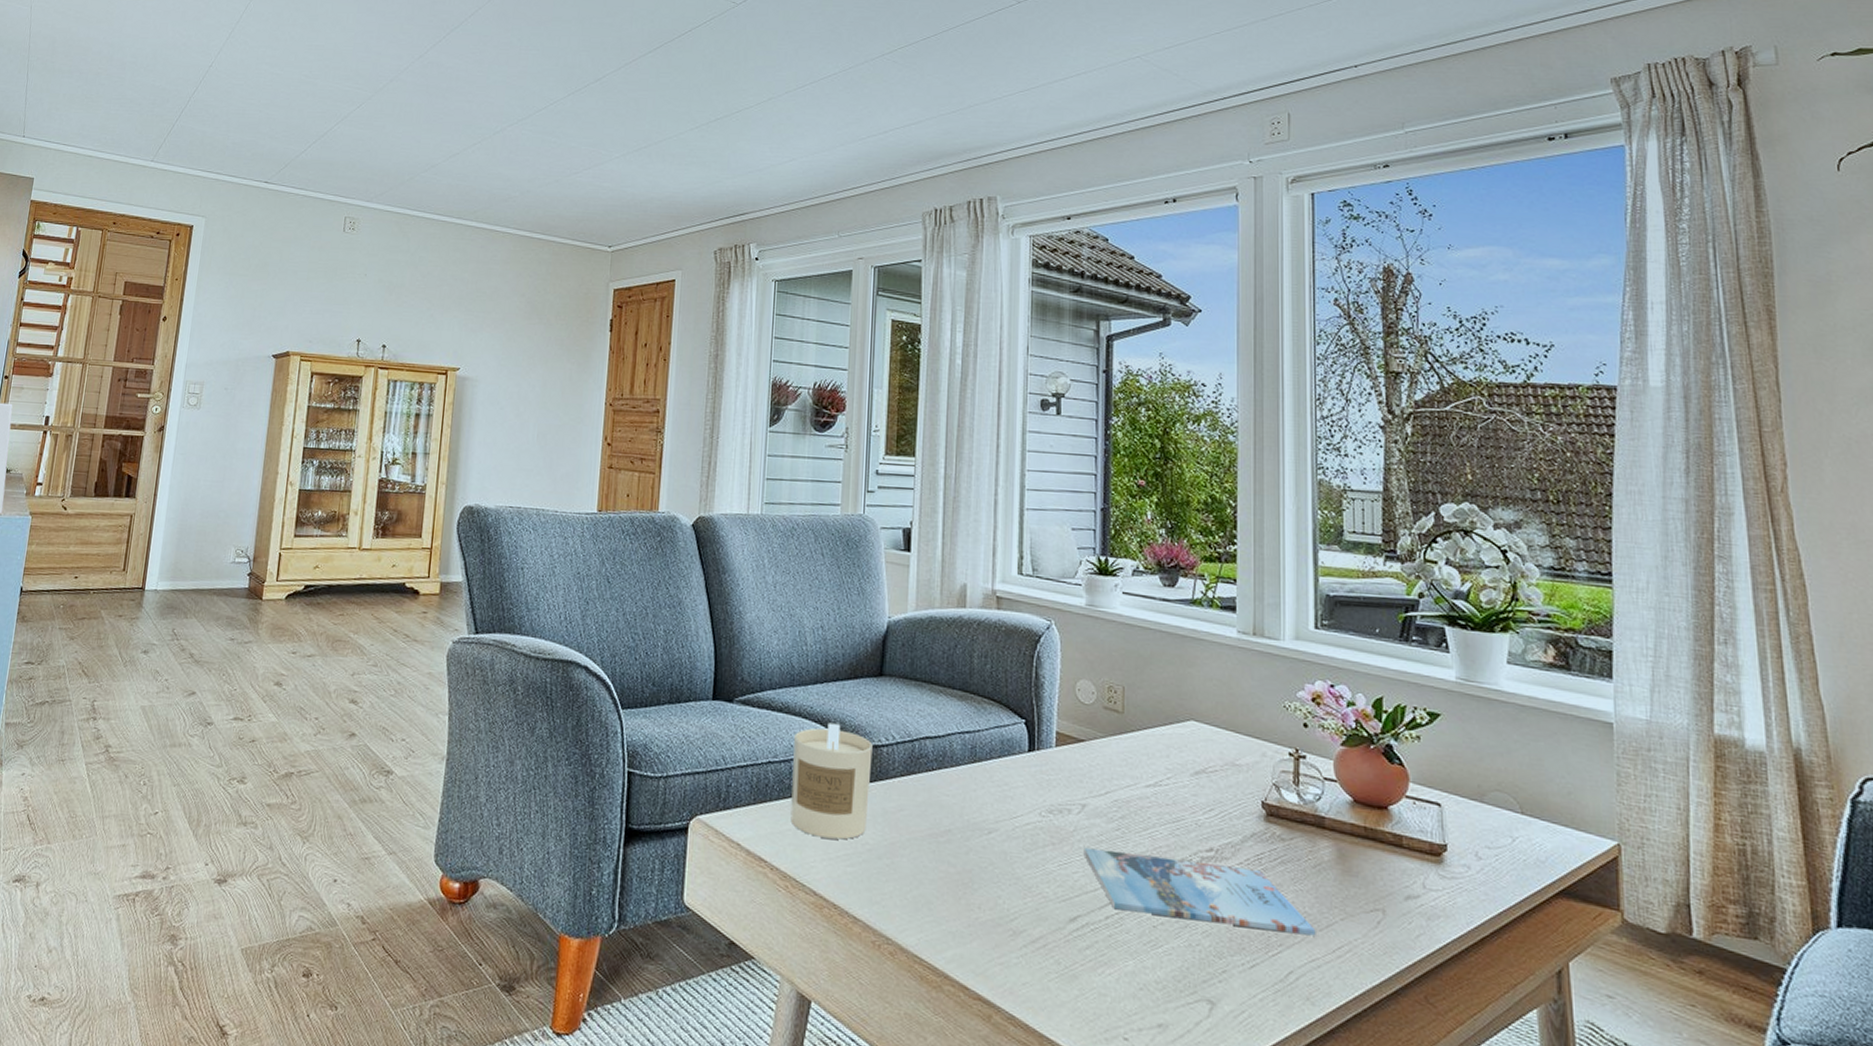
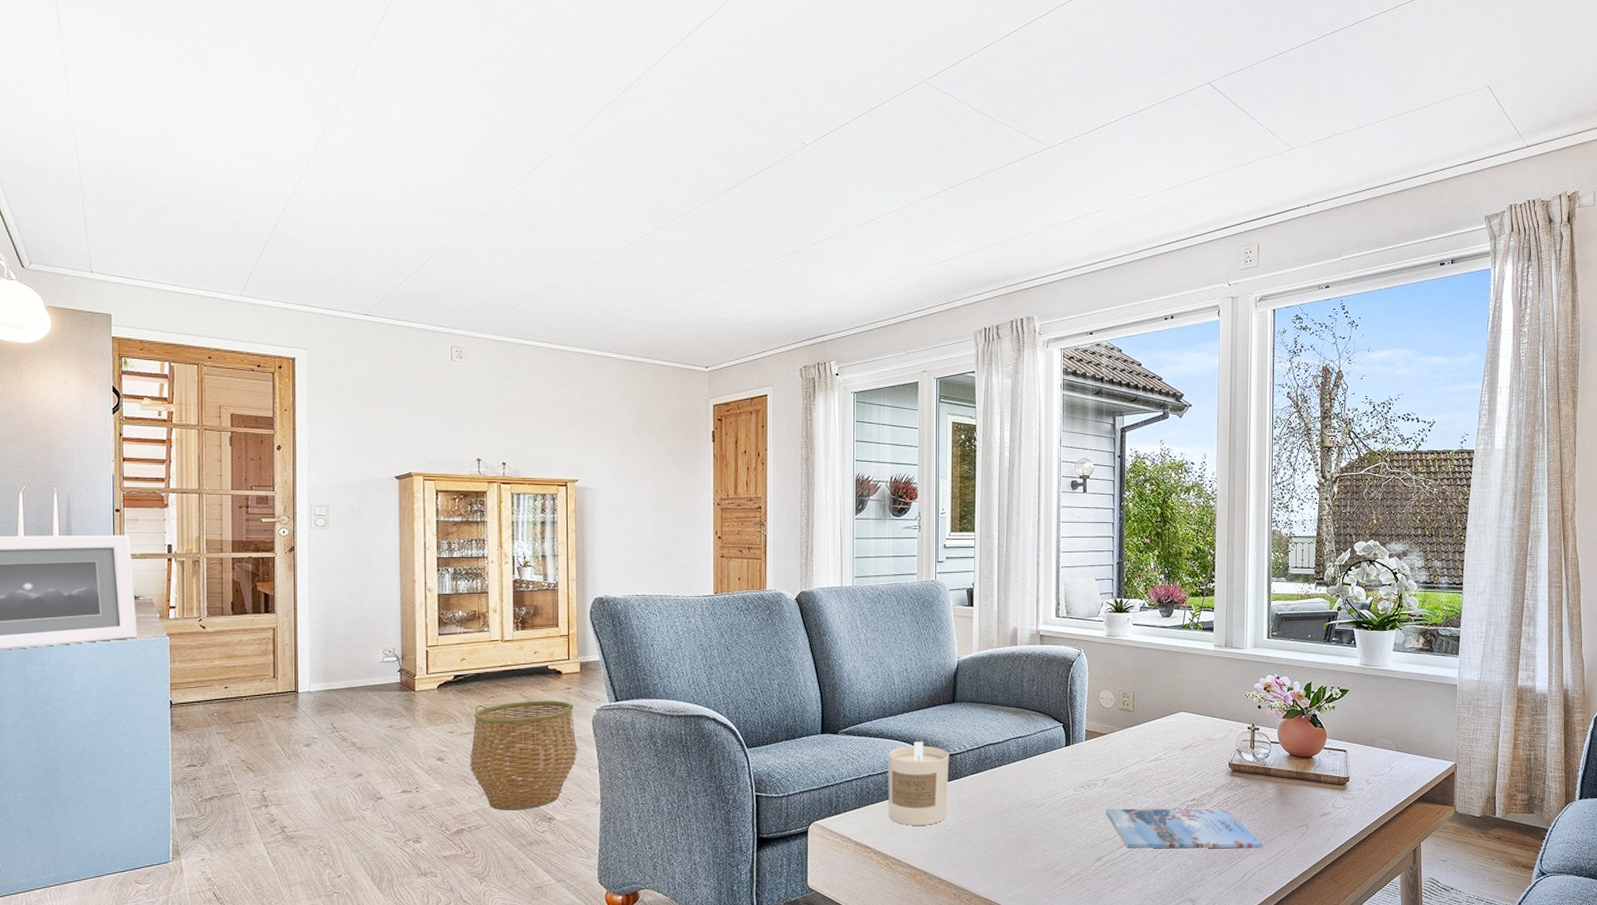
basket: none [307,623,428,757] -> present [469,700,578,811]

